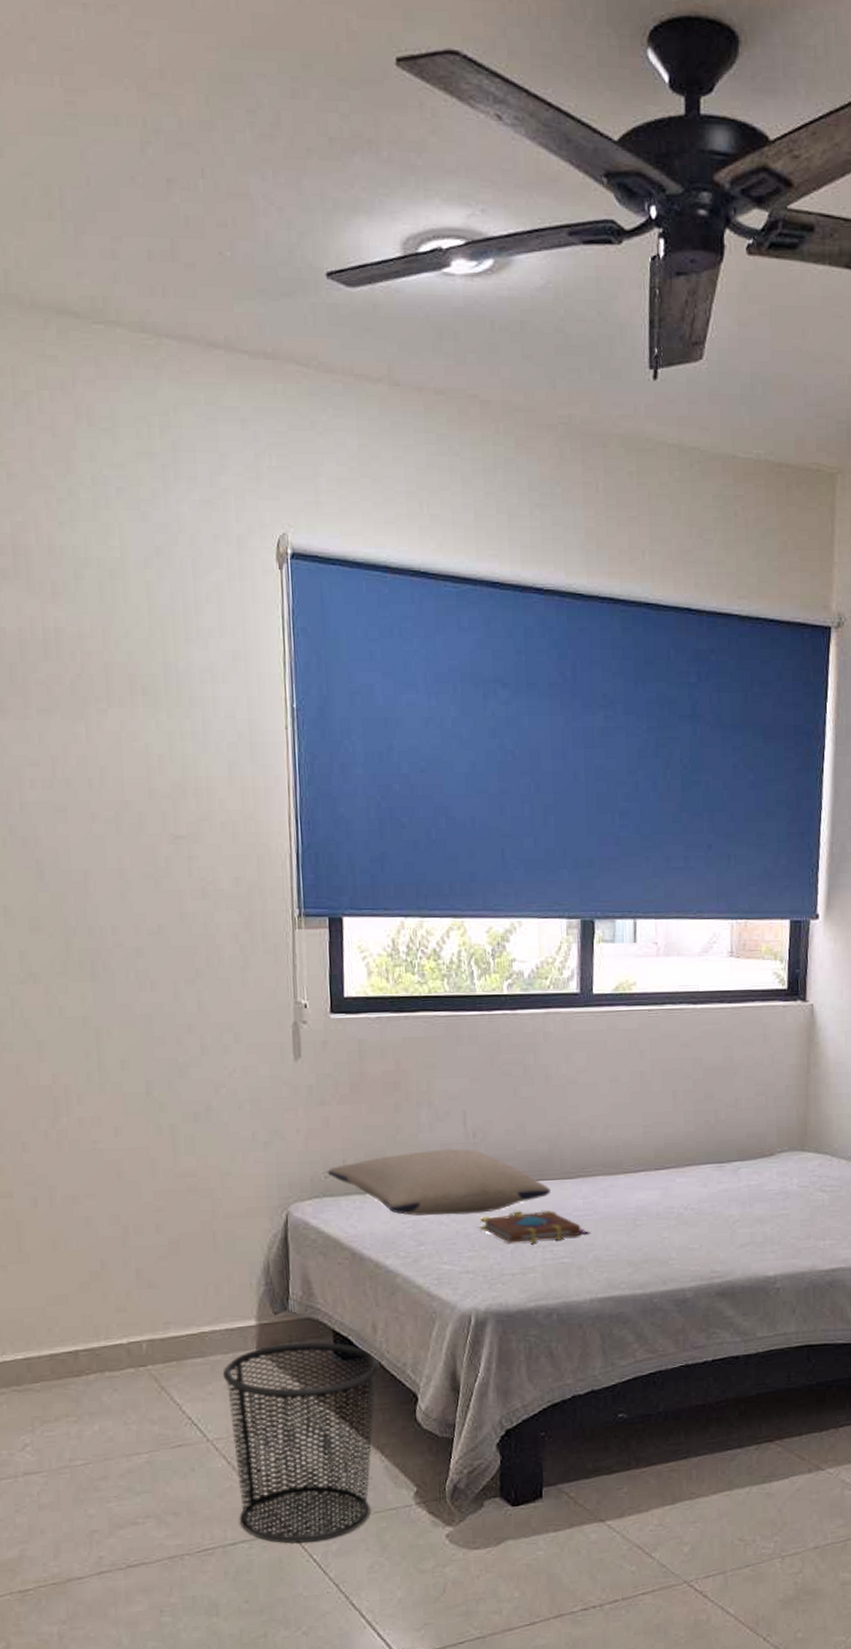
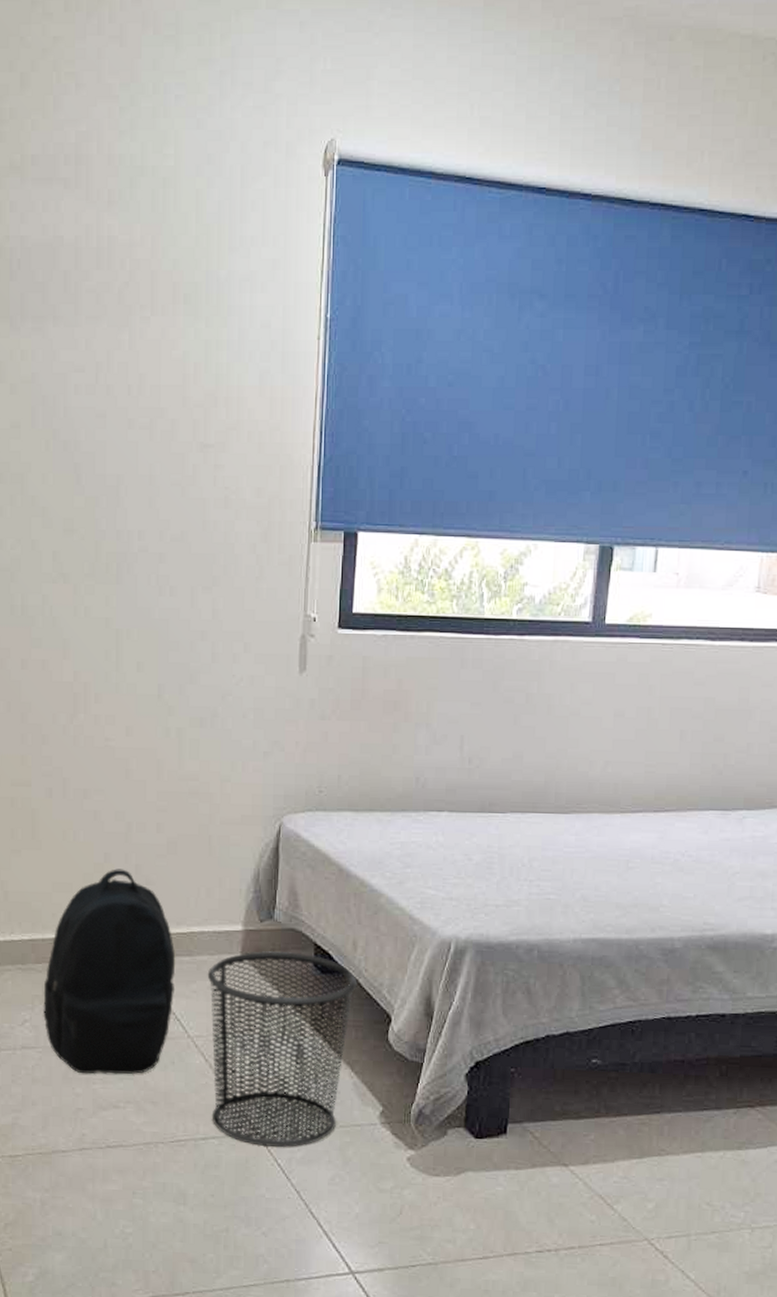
backpack: none [44,1274,189,1494] -> present [43,869,176,1075]
pillow: present [327,1148,551,1216] -> none [321,772,543,841]
book: present [480,1210,591,1243] -> none [468,842,580,876]

